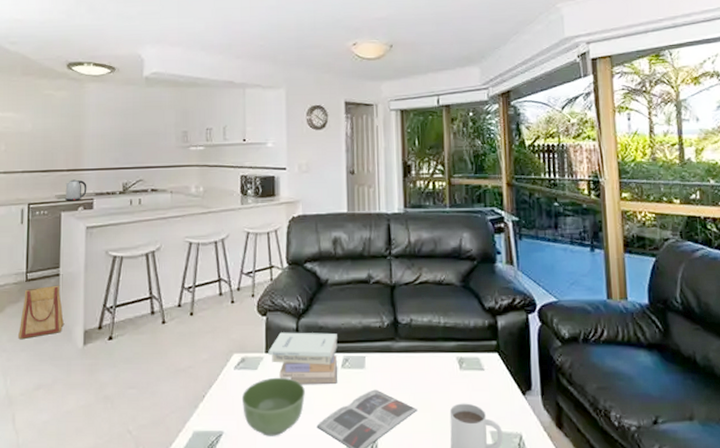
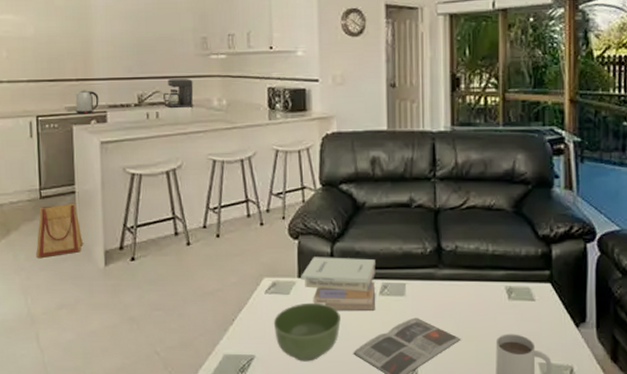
coffee maker: none [146,168,174,196] -> present [163,79,194,109]

